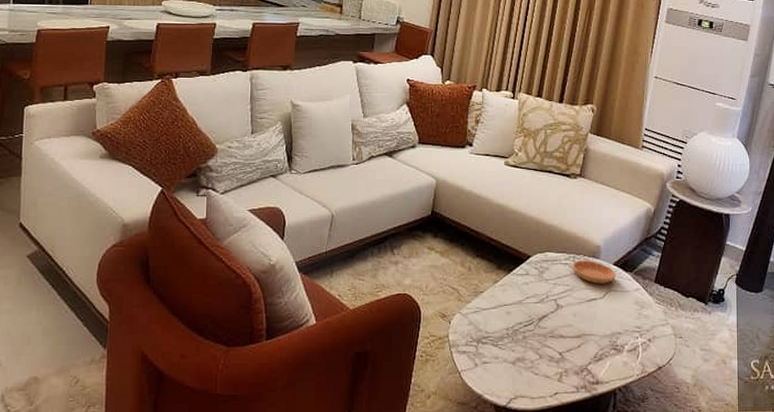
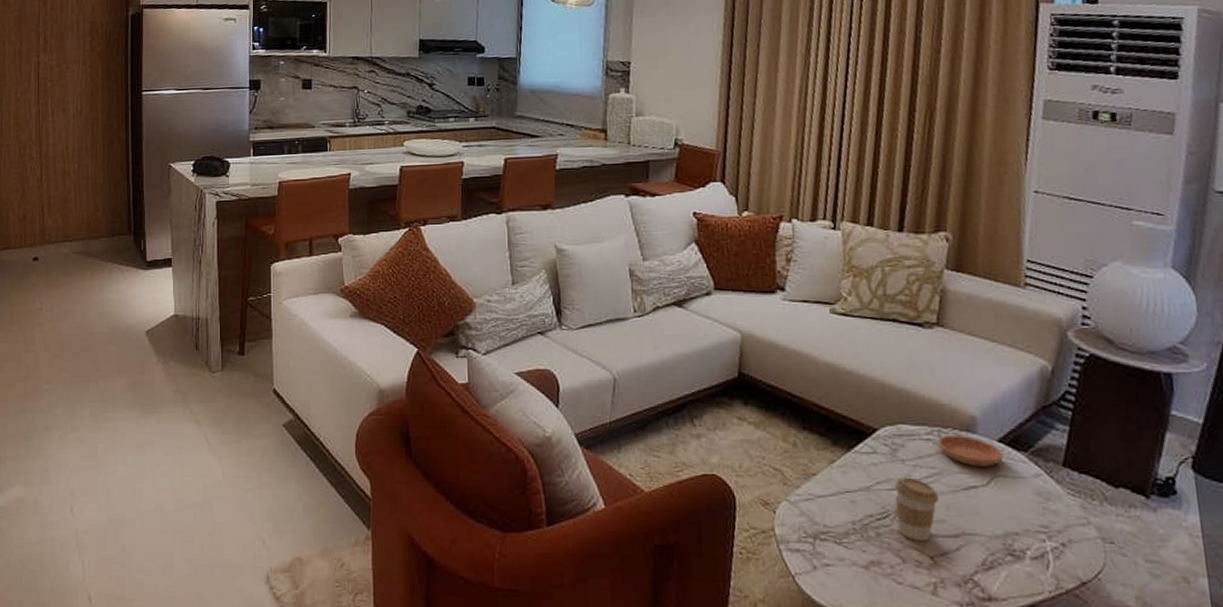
coffee cup: none [539,293,569,341] -> present [895,477,939,541]

